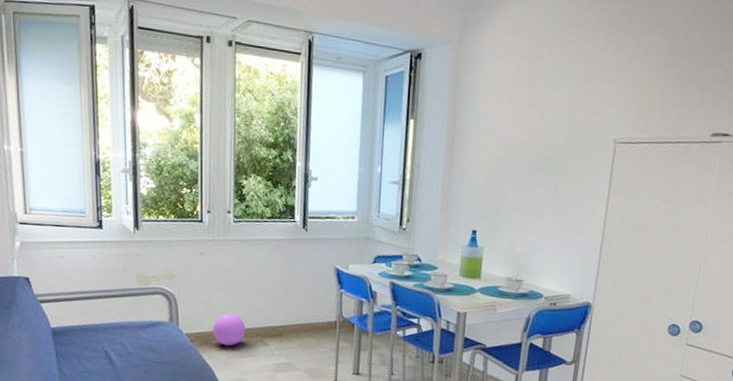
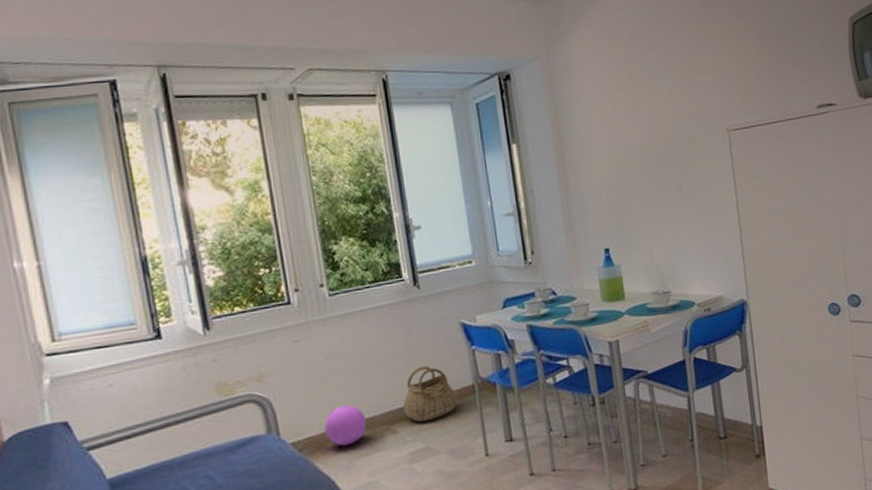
basket: none [276,296,320,343] -> present [403,365,457,423]

